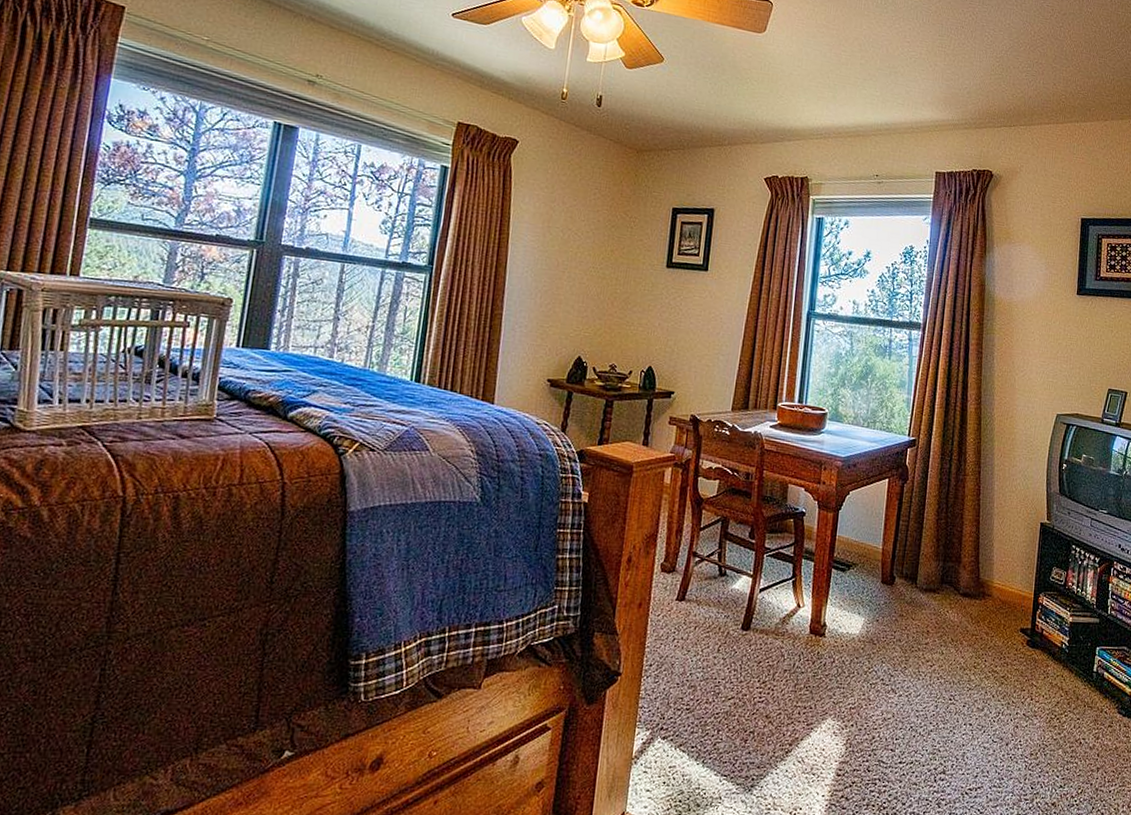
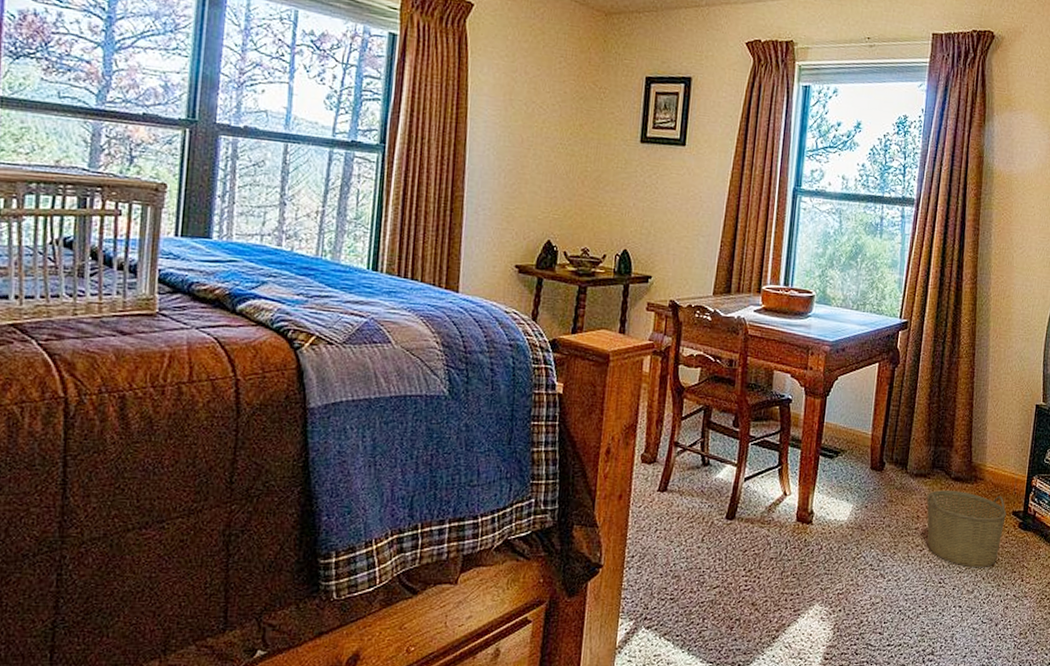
basket: none [936,605,1015,686] -> present [926,490,1007,568]

